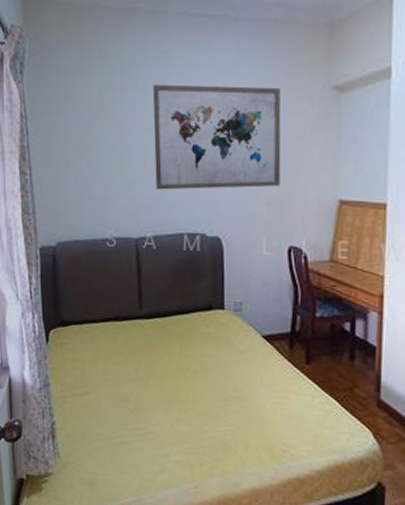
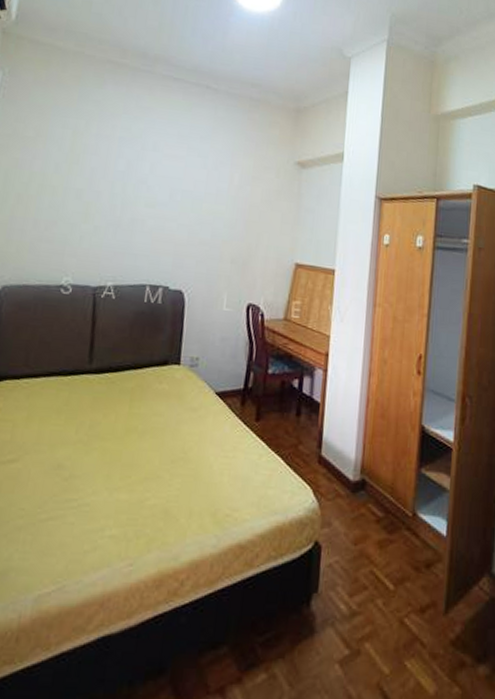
wall art: present [152,84,281,190] -> none [122,136,251,247]

